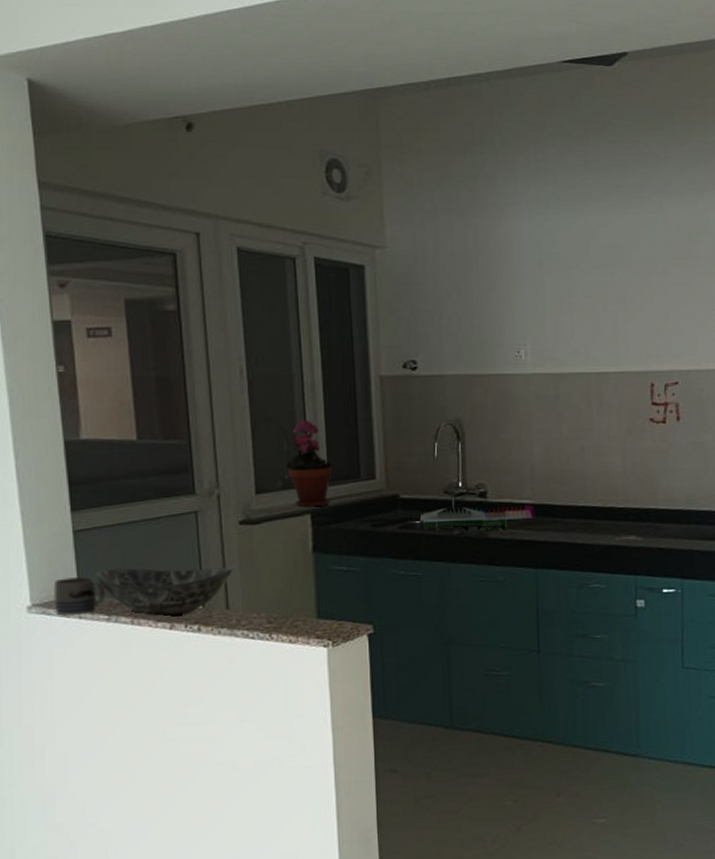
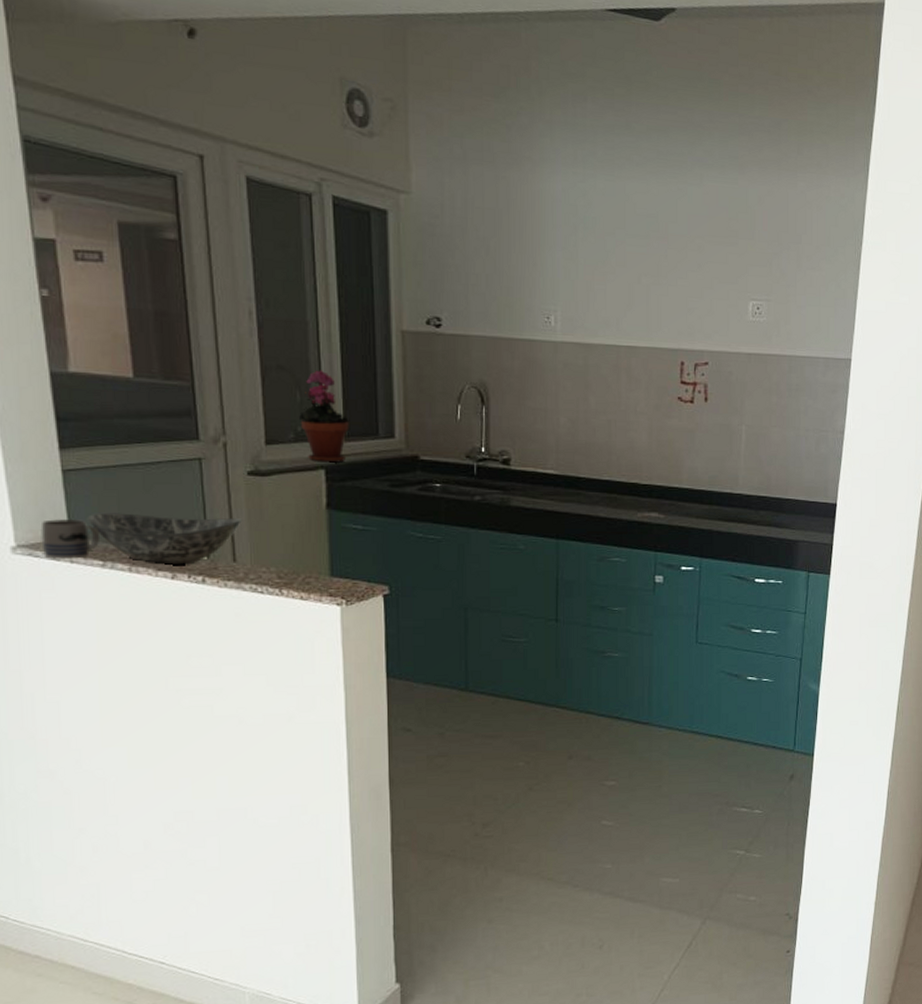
dish rack: present [419,505,536,531] -> none [440,472,559,498]

